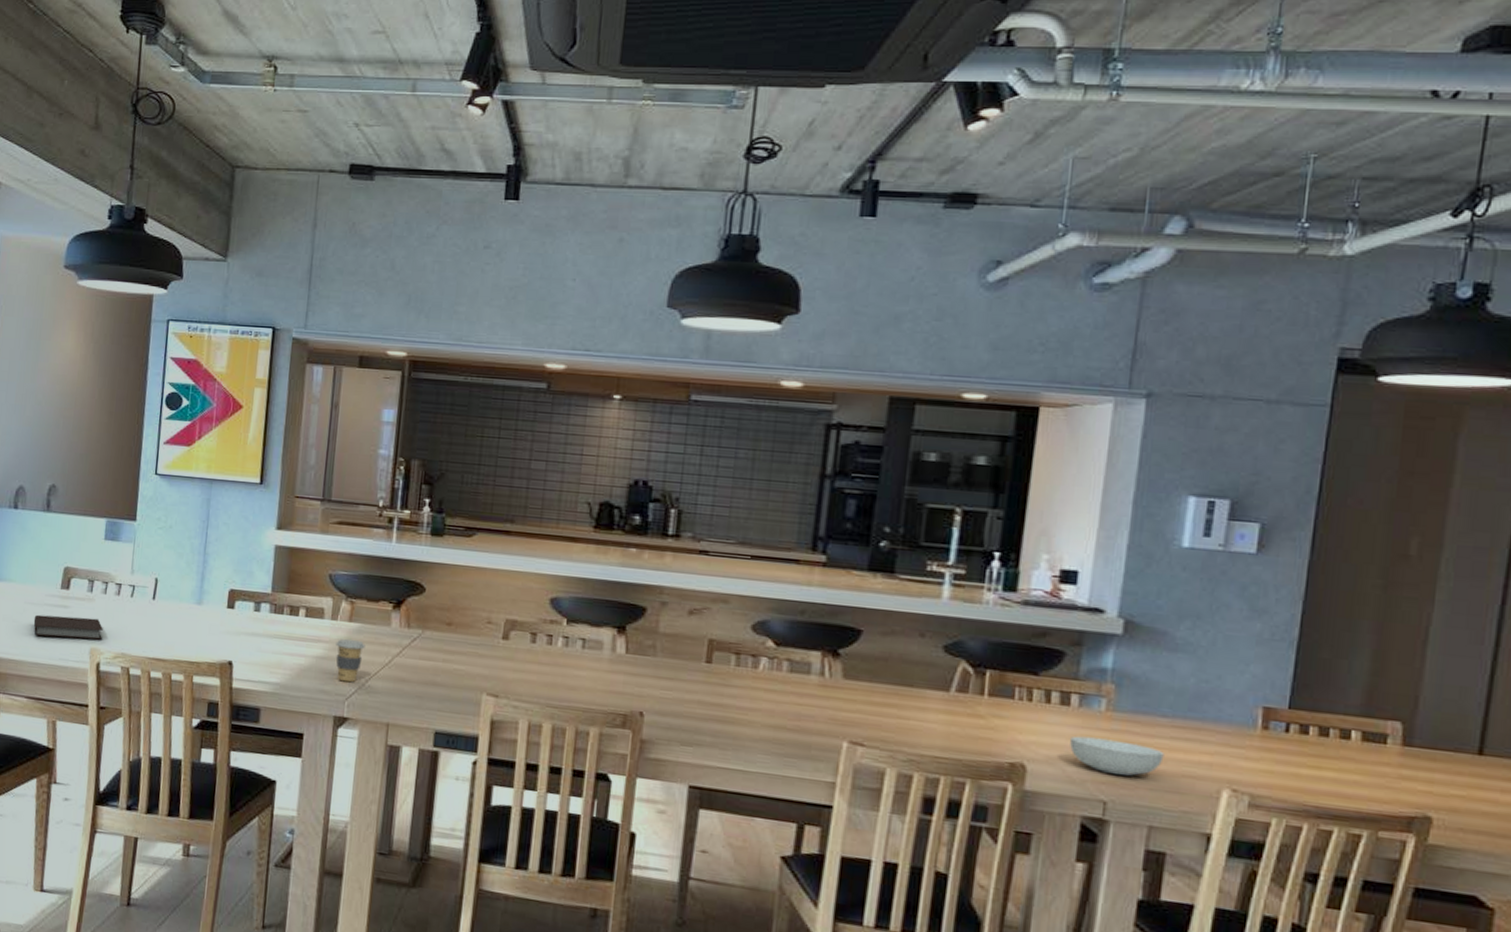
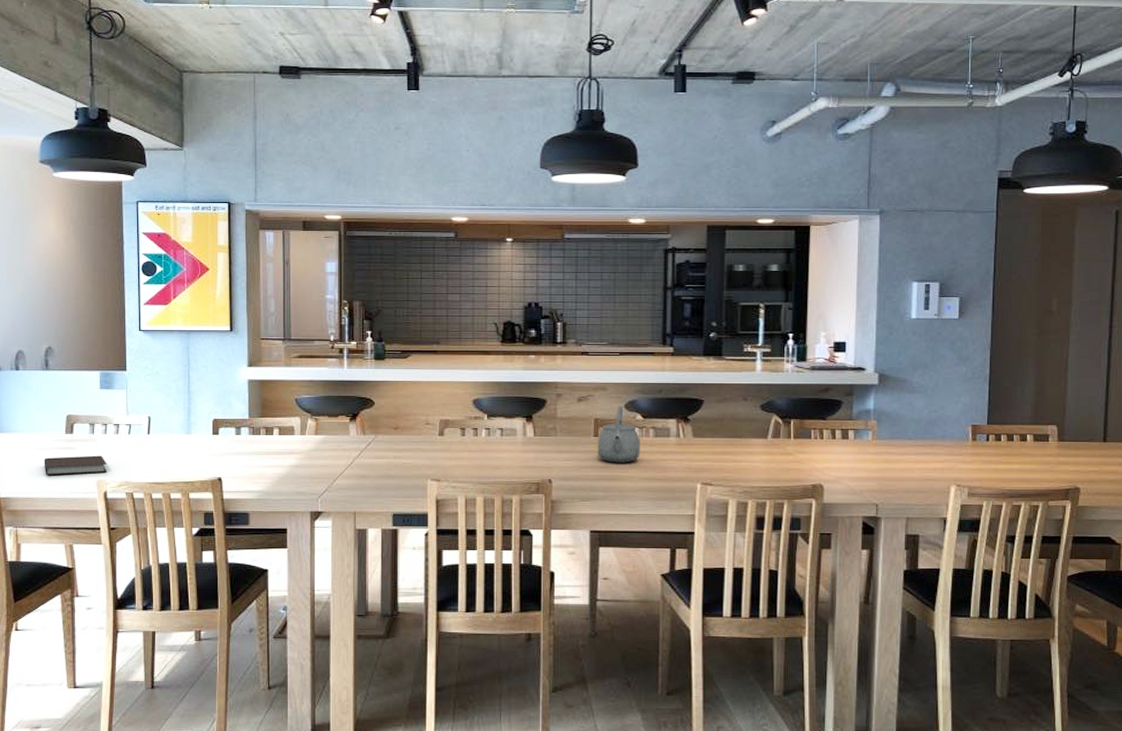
coffee cup: present [335,639,365,683] -> none [306,449,330,483]
tea kettle: none [708,625,769,703] -> present [598,405,640,463]
serving bowl: present [1069,736,1165,776] -> none [850,460,912,484]

